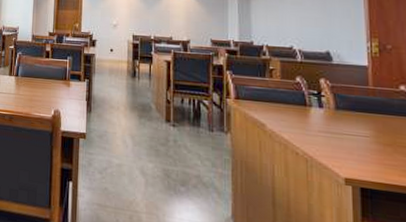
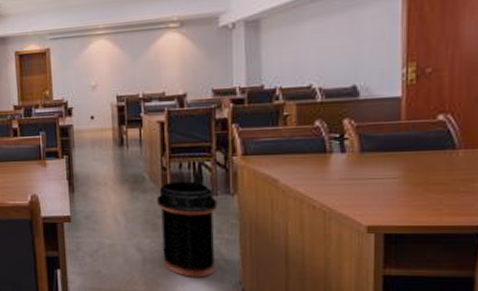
trash can: none [160,114,213,207] -> present [156,181,218,277]

